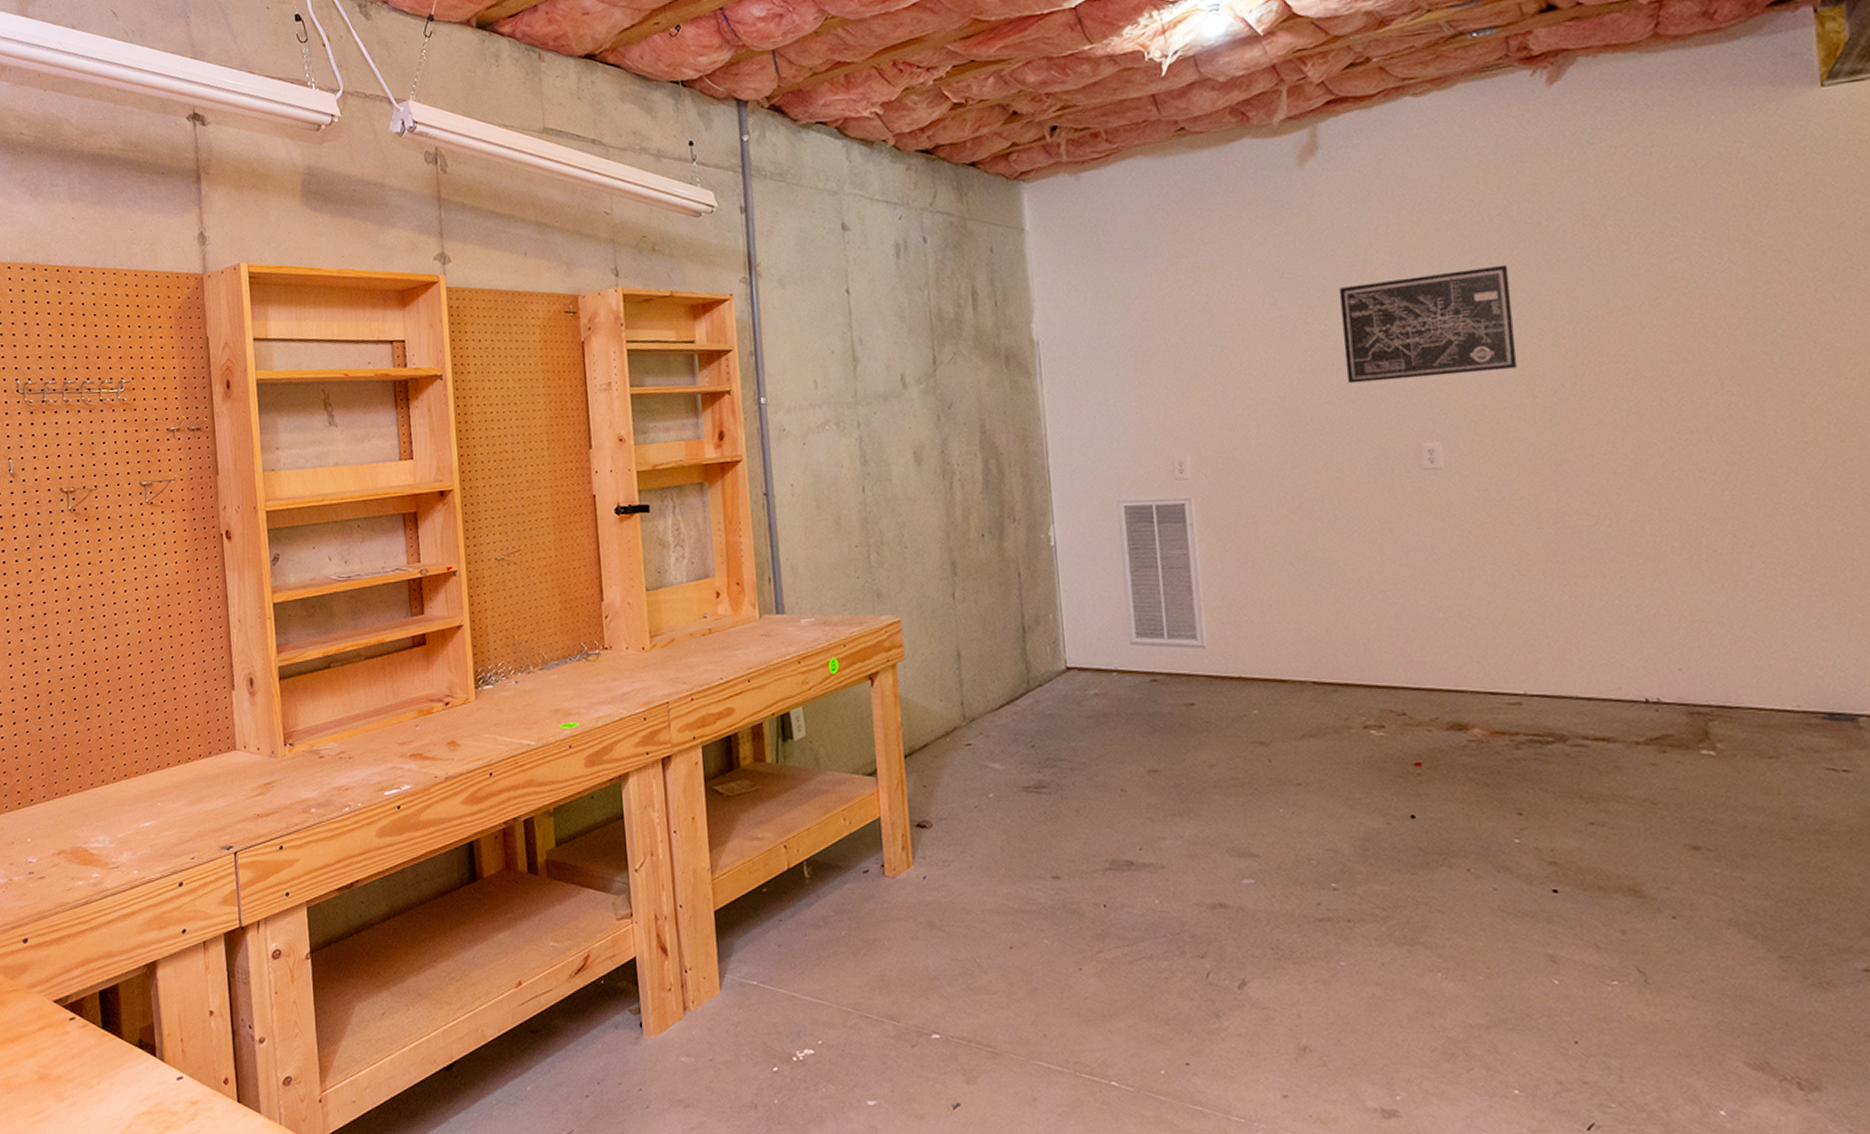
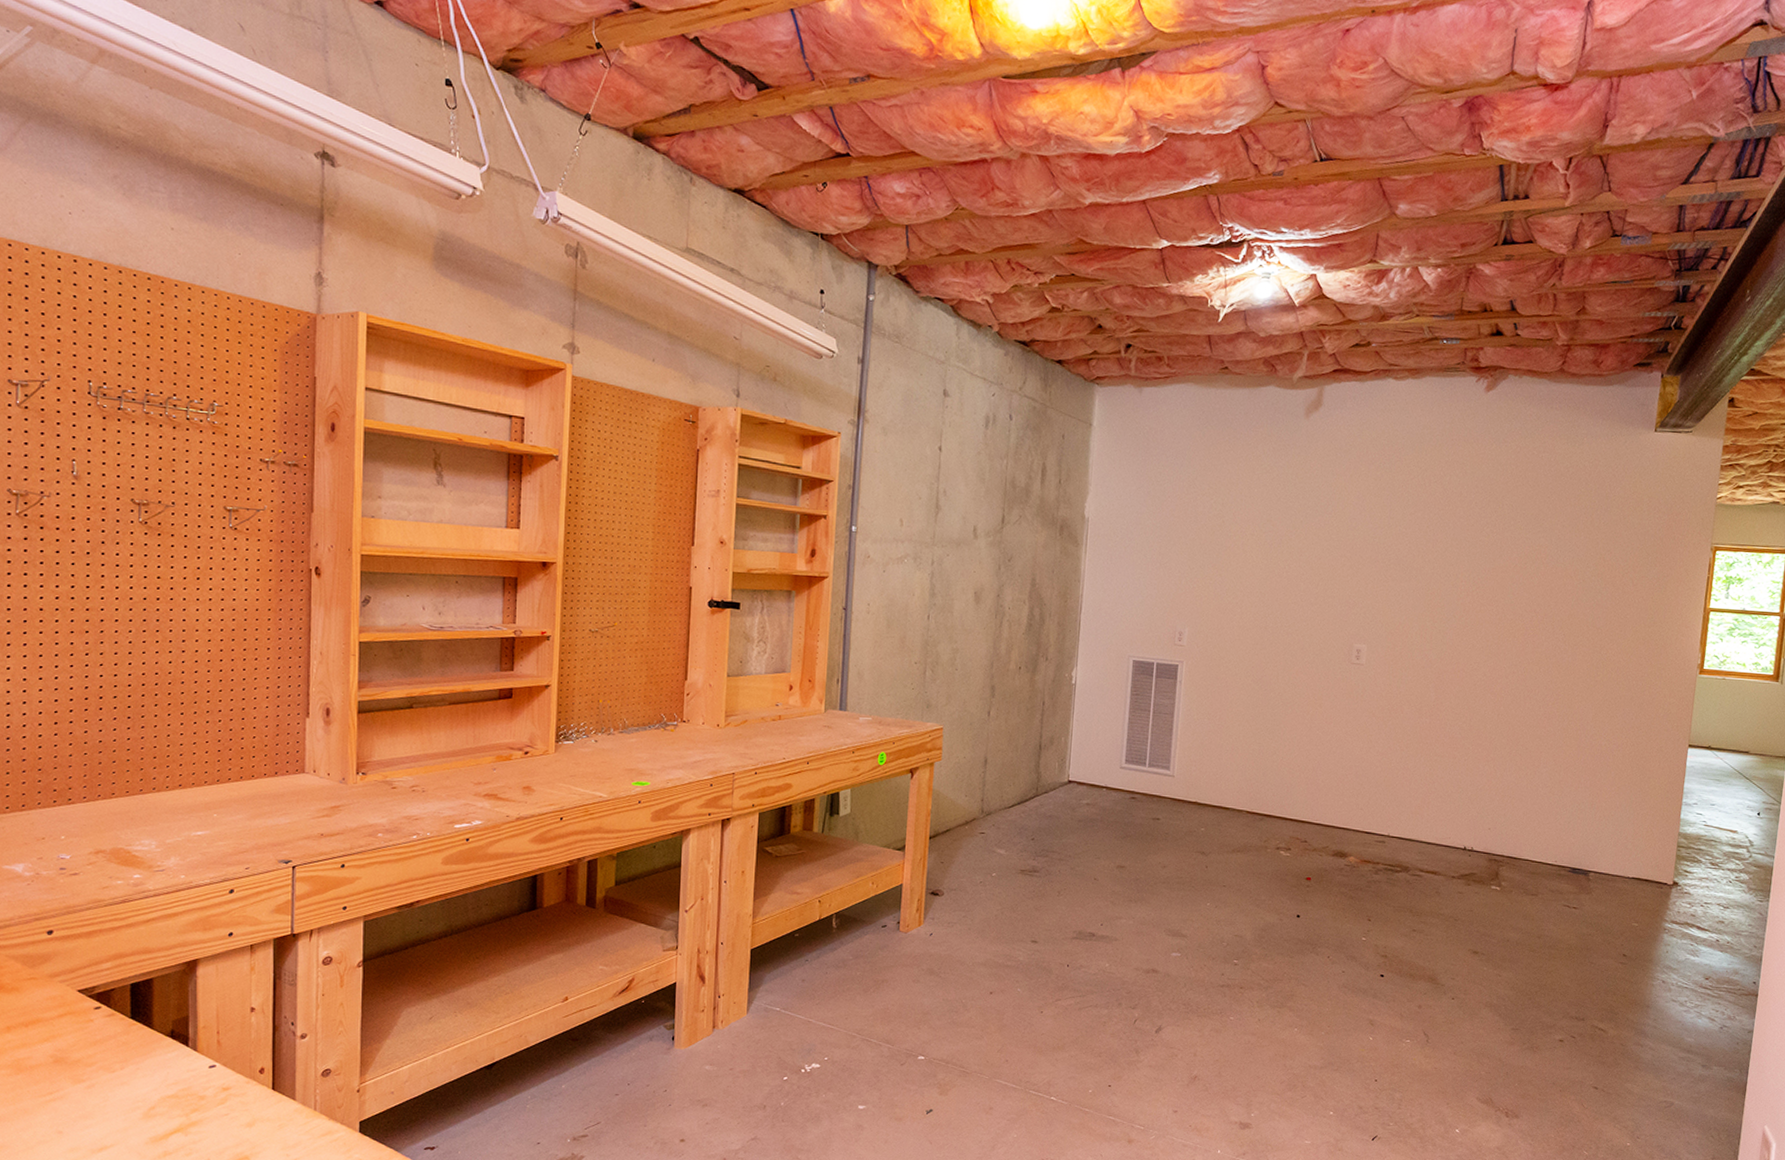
wall art: present [1338,264,1518,384] -> none [1310,516,1435,599]

